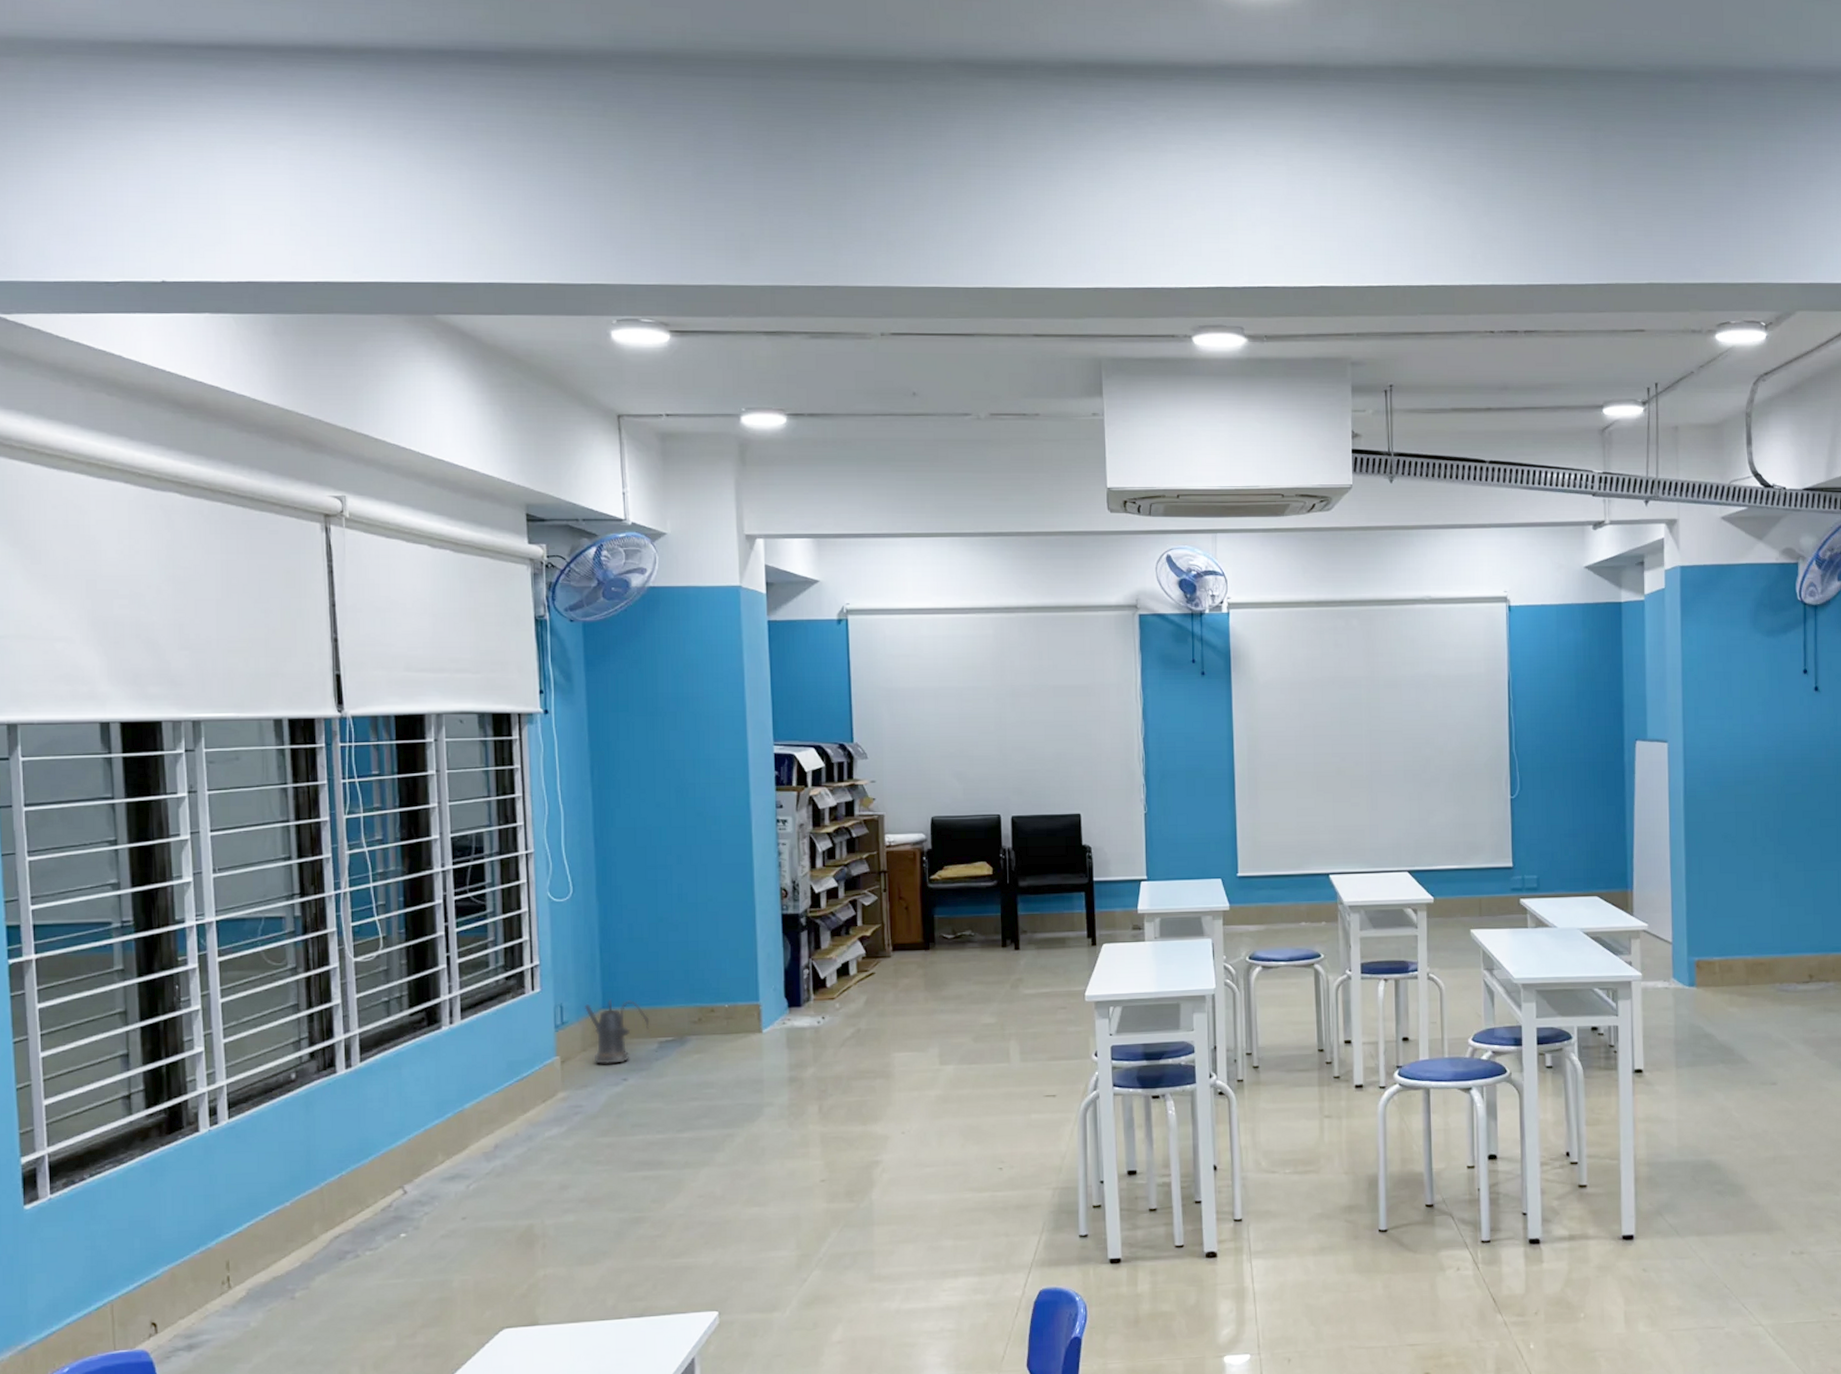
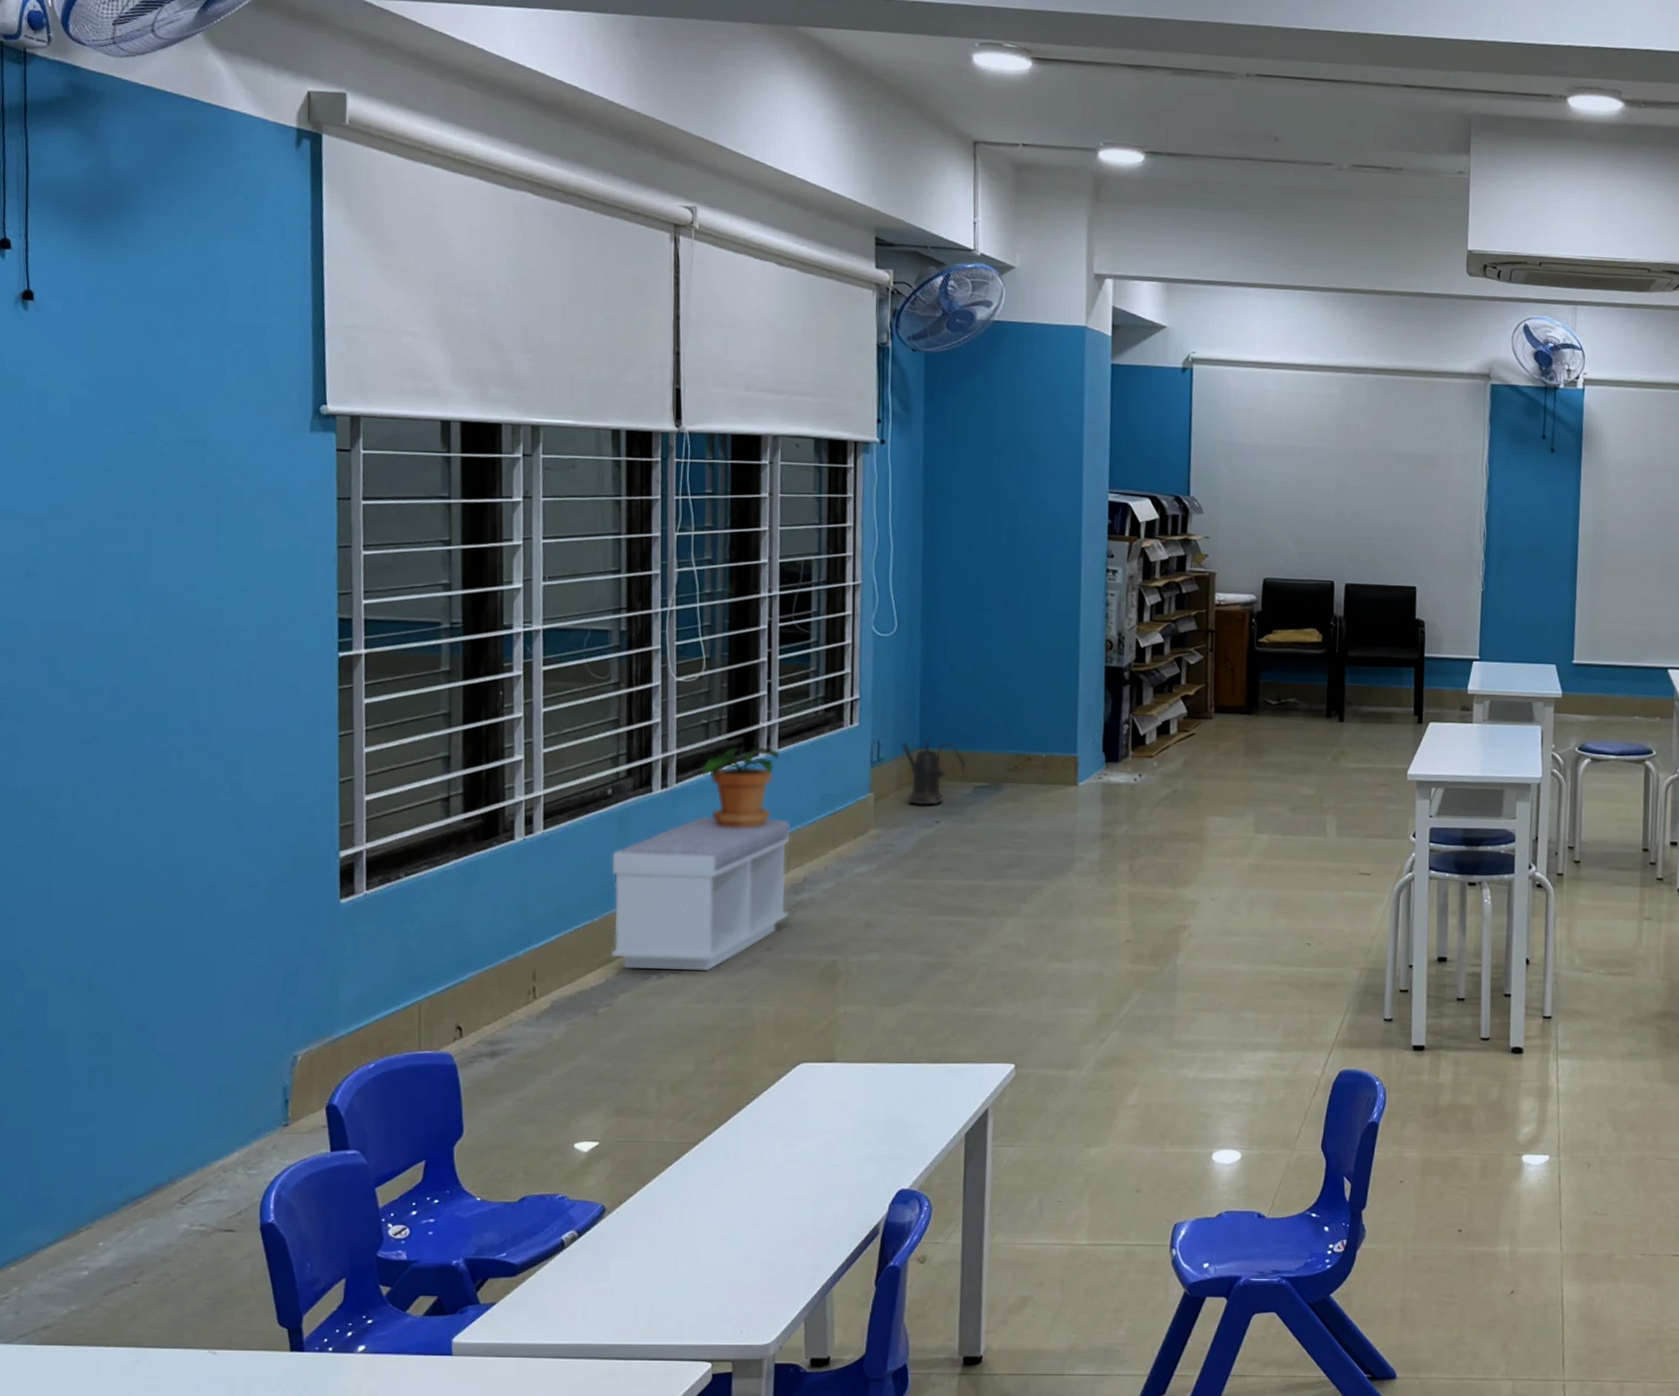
bench: none [300,1089,482,1250] -> present [612,816,791,972]
potted plant: none [386,1019,463,1102] -> present [703,746,780,828]

